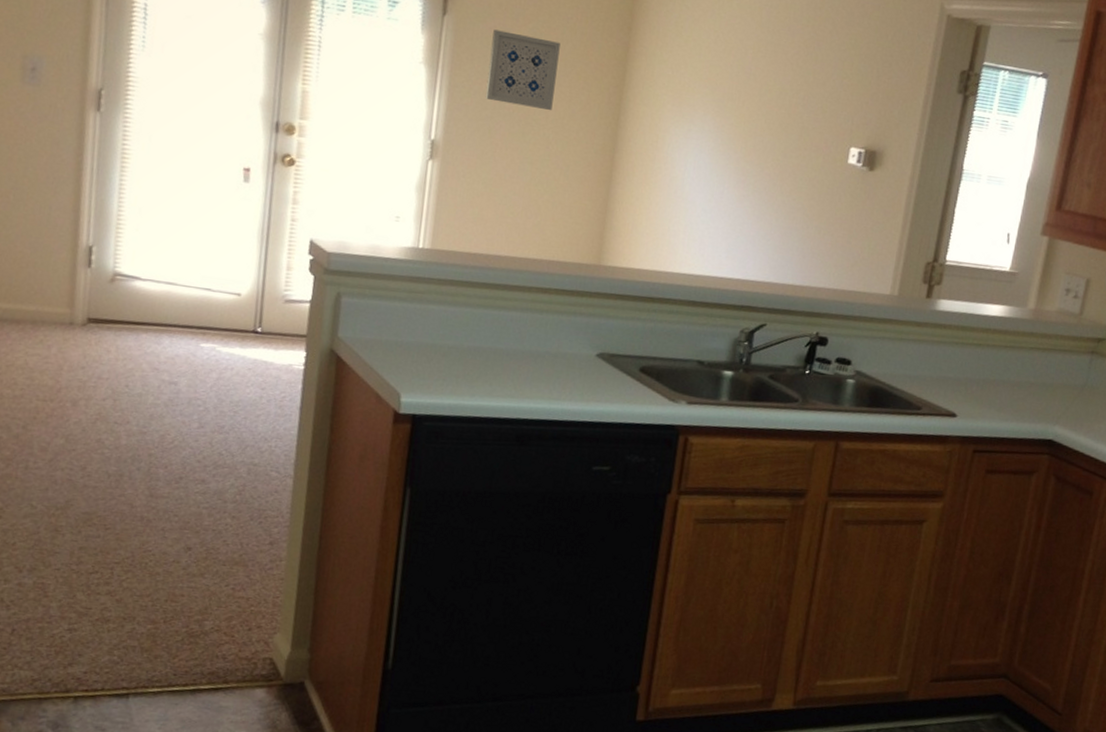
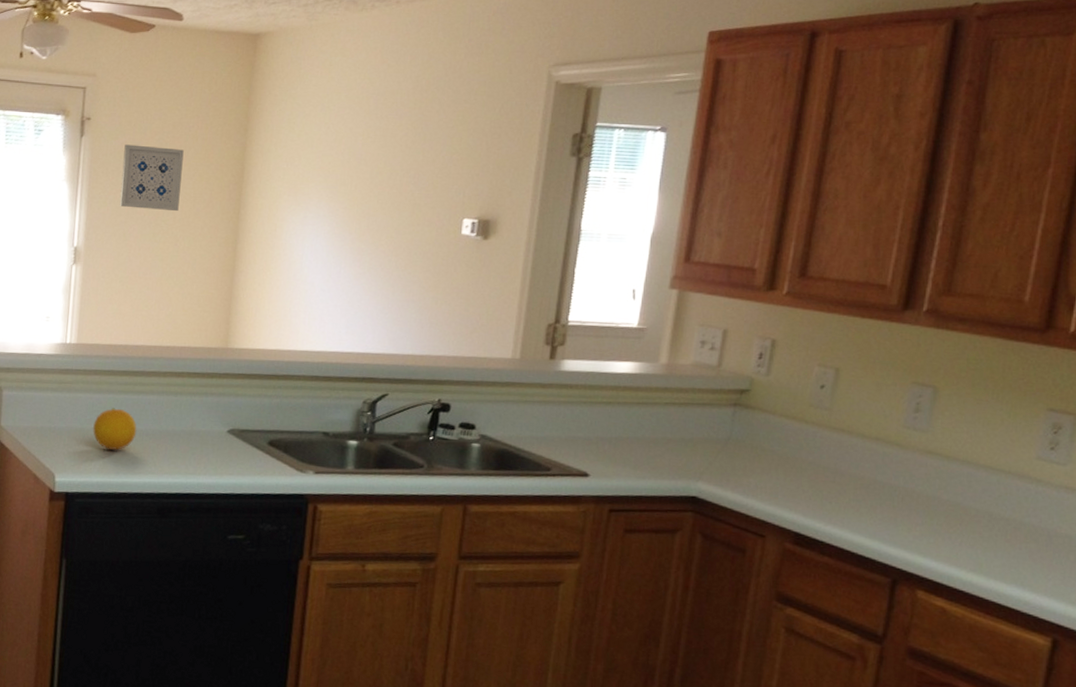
fruit: none [445,323,497,371] -> present [92,408,137,451]

